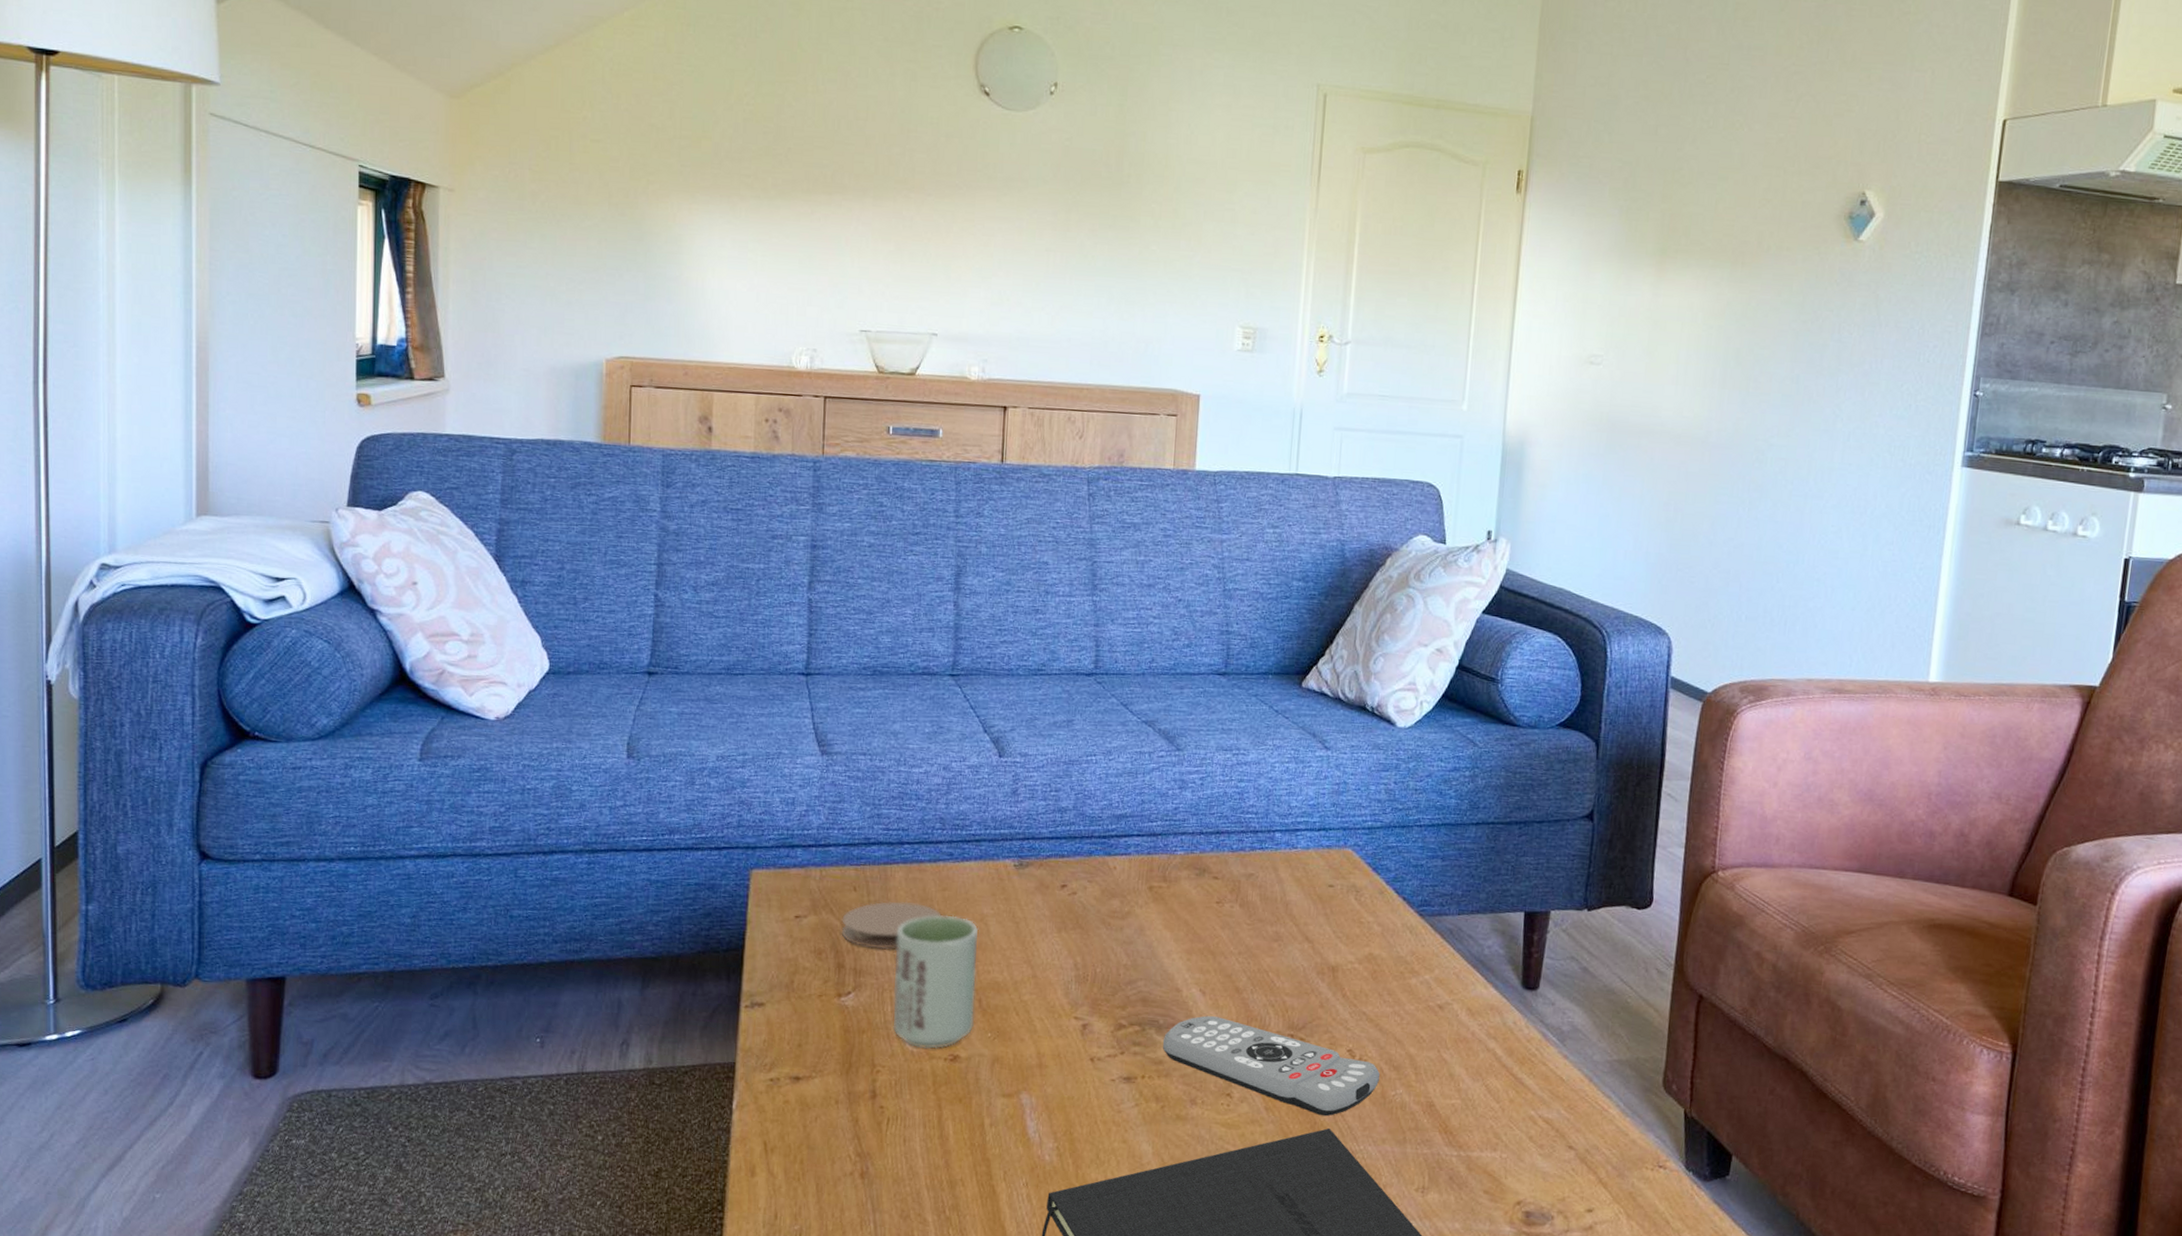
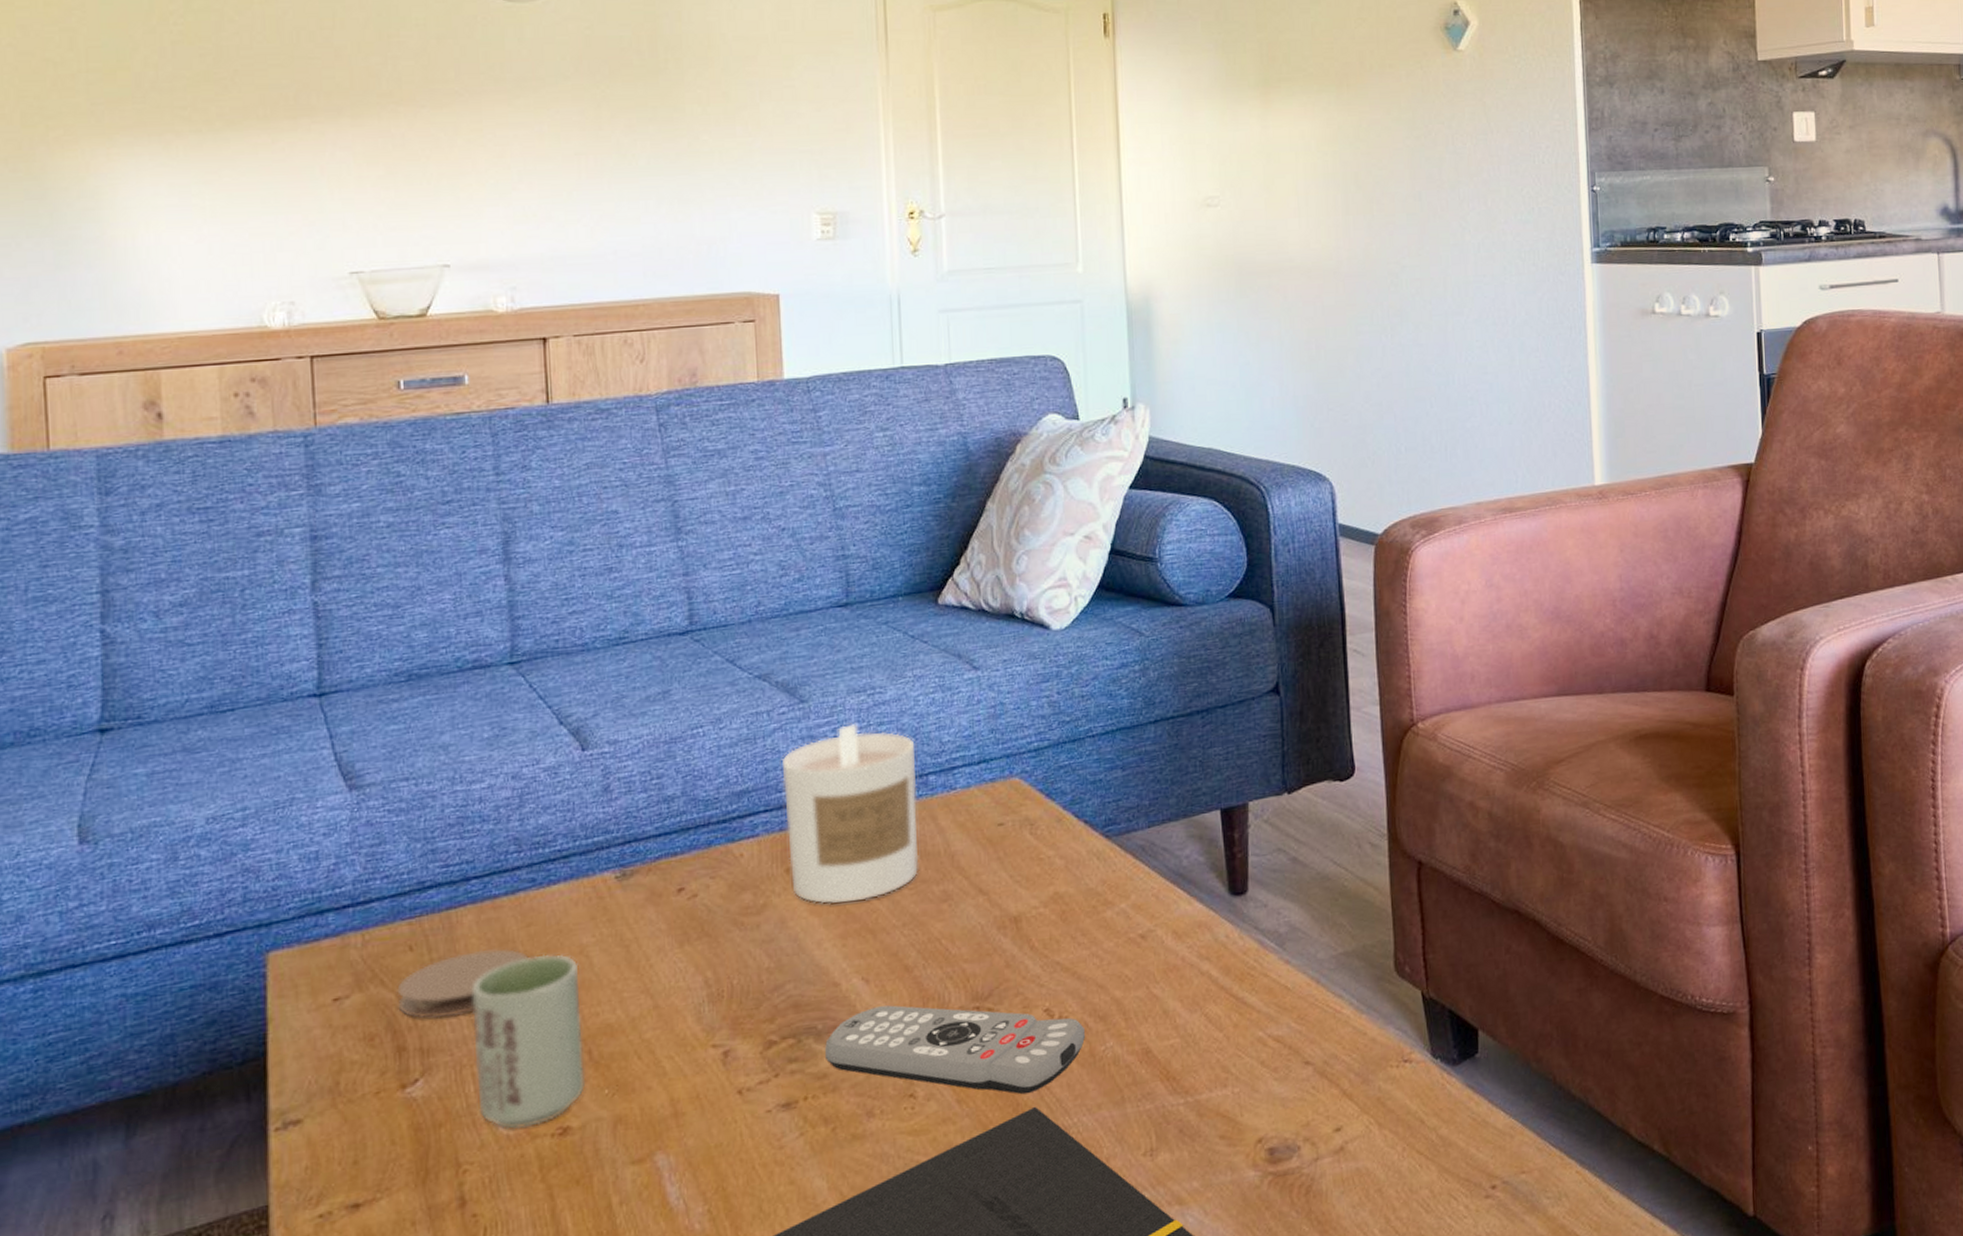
candle: none [1152,776,1268,926] -> present [781,724,919,904]

